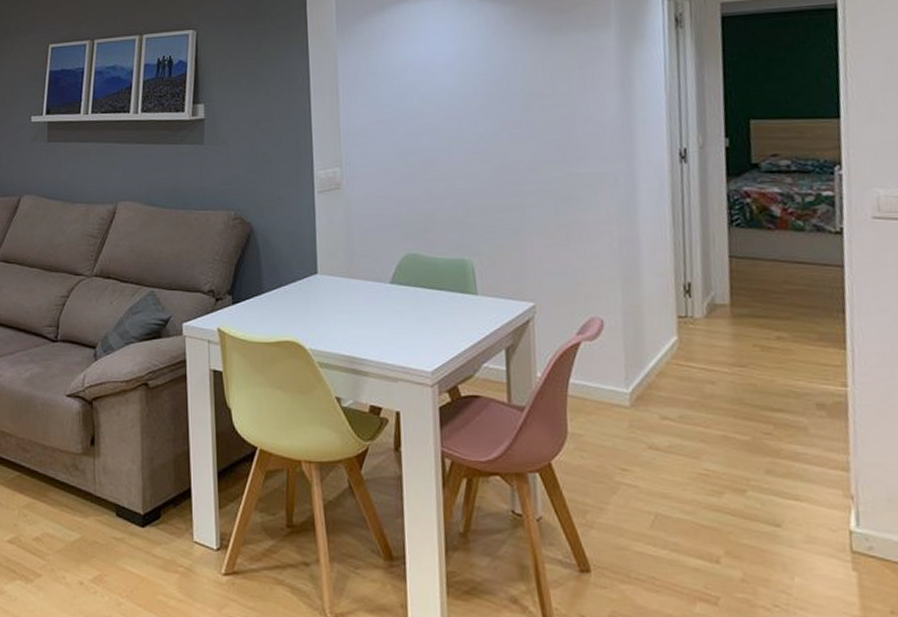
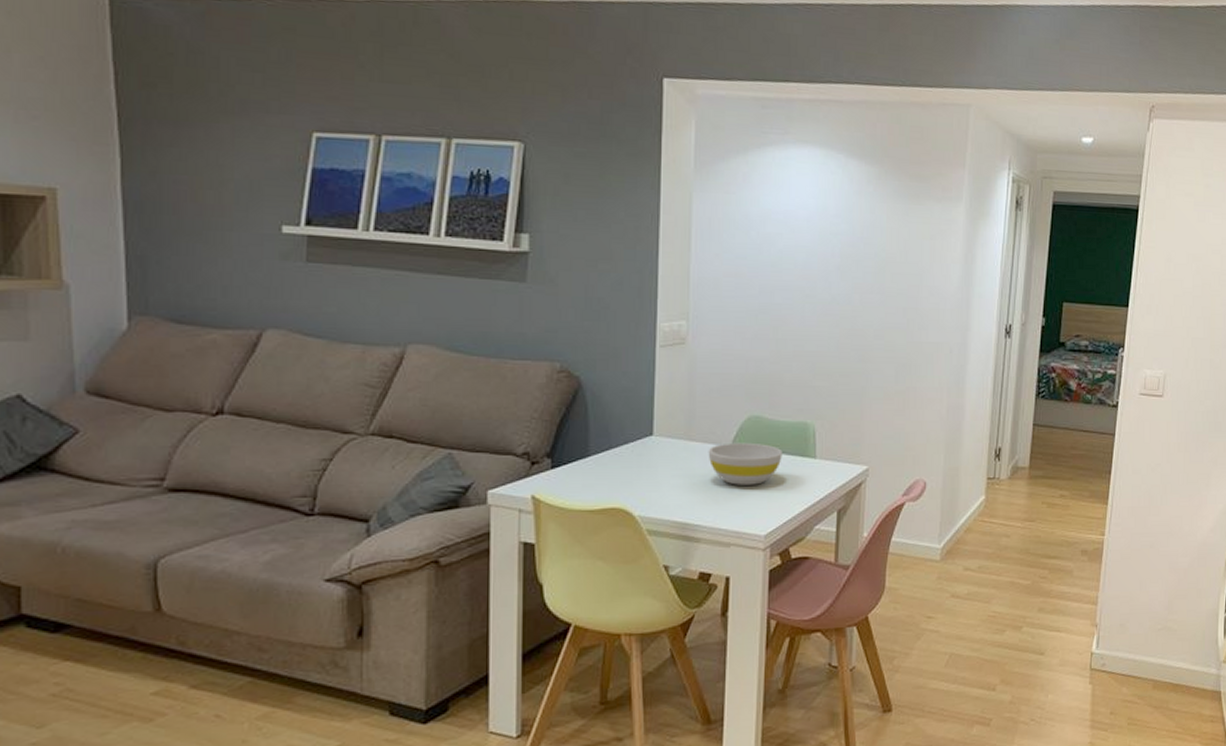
bowl: none [369,279,443,321] -> present [708,442,783,485]

